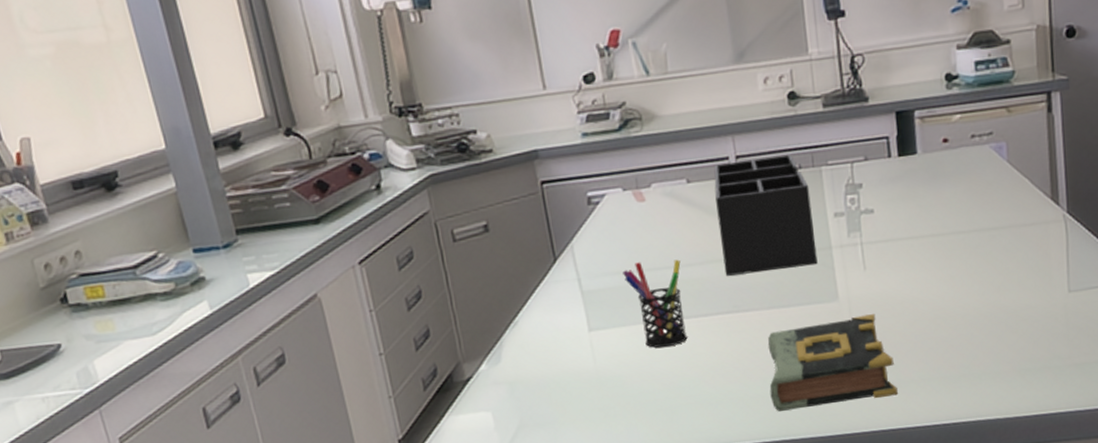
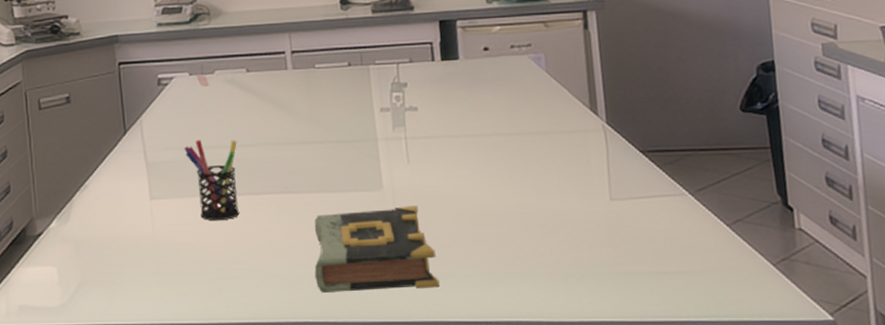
desk organizer: present [714,154,818,276] -> none [271,52,364,159]

